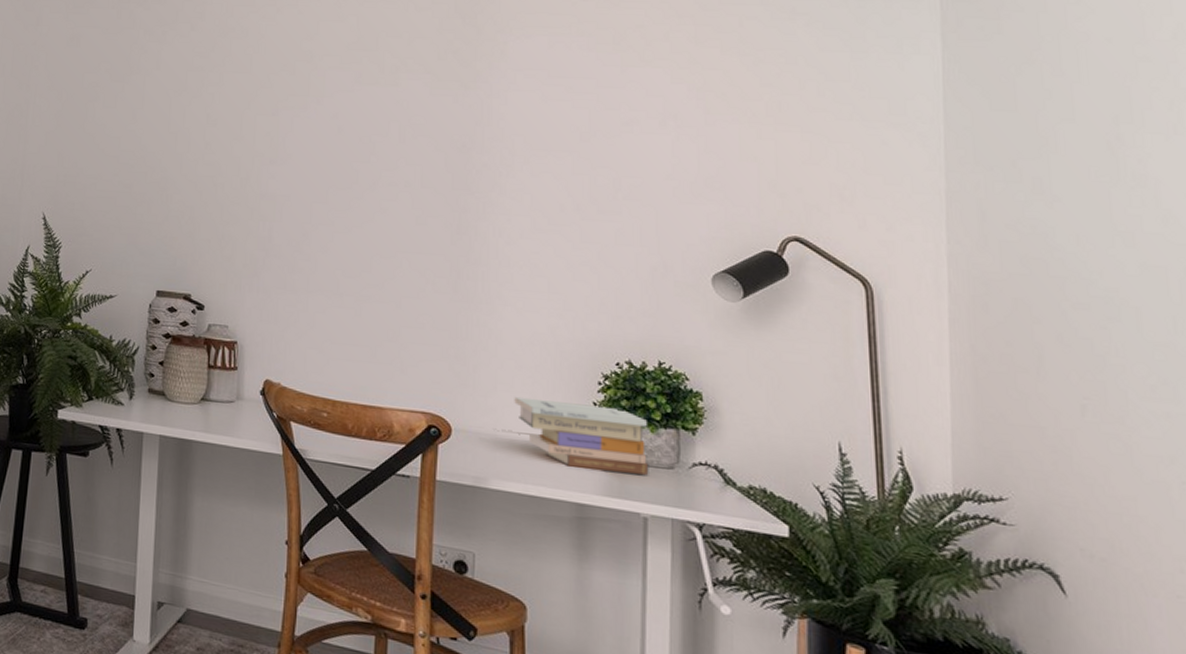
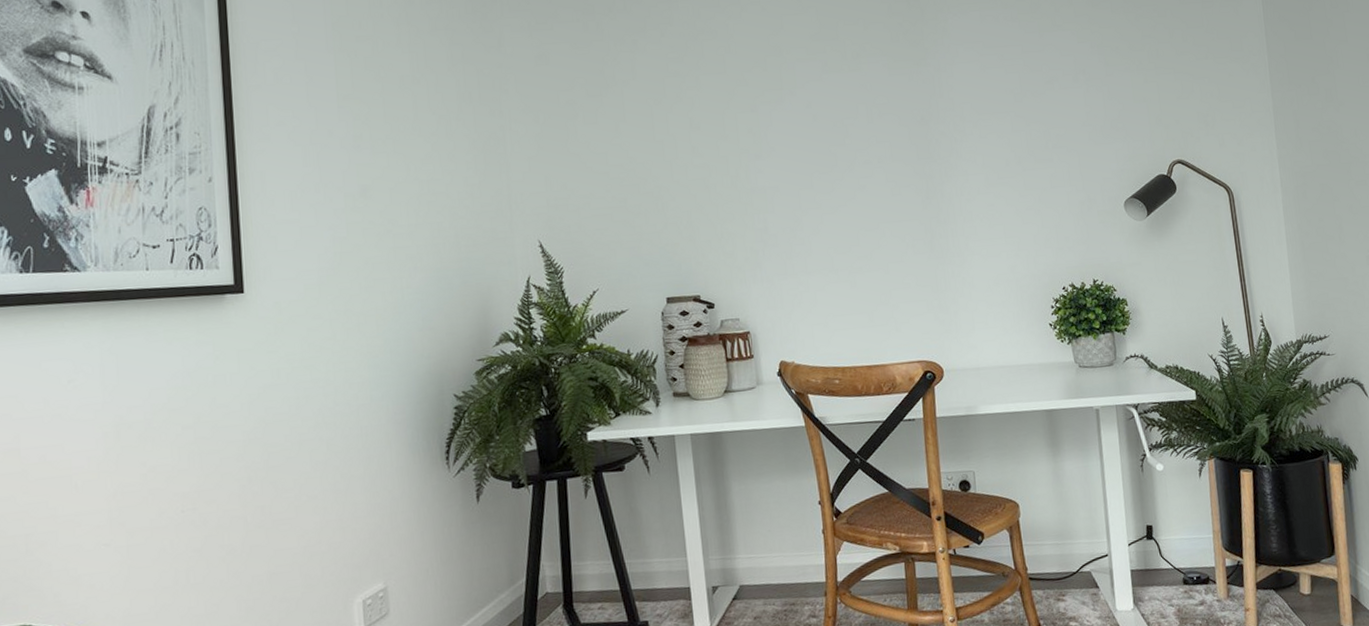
books: present [514,396,649,475] -> none [989,324,1096,381]

